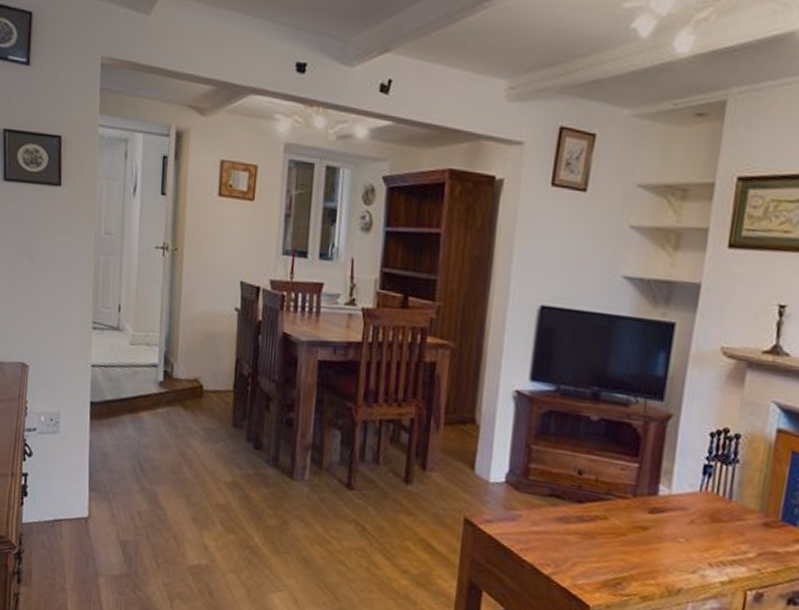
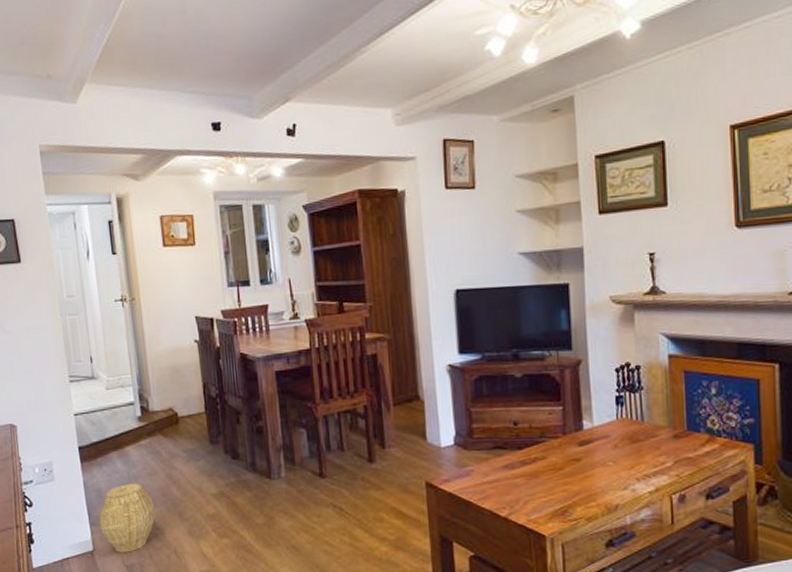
woven basket: none [99,452,161,528] -> present [99,483,156,553]

